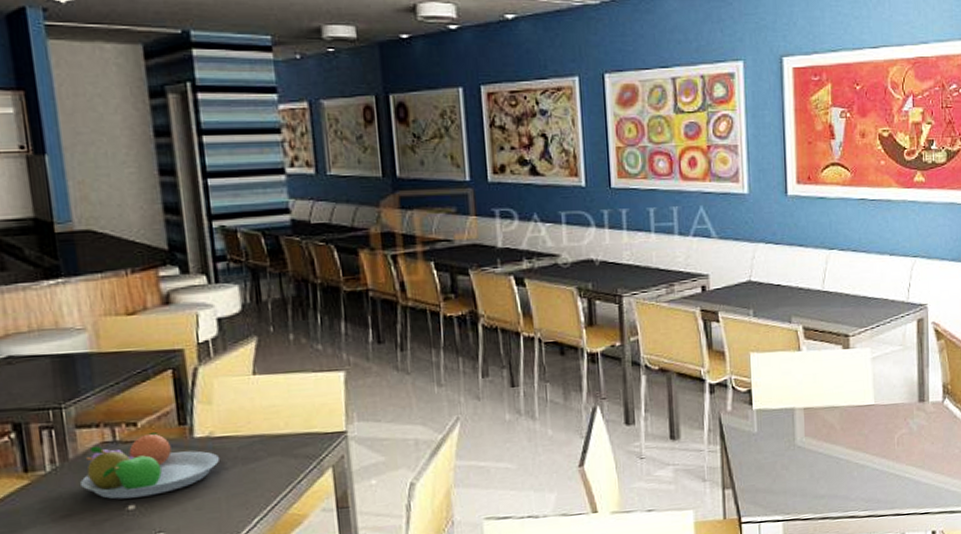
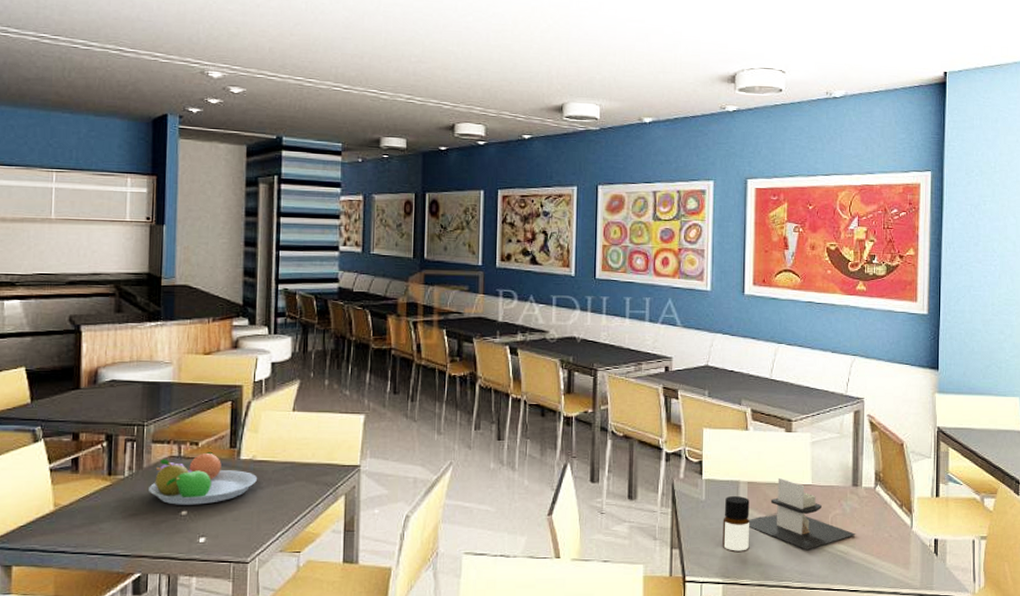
bottle: none [778,424,809,485] -> present [722,495,750,551]
napkin holder: none [807,400,925,475] -> present [748,477,856,549]

